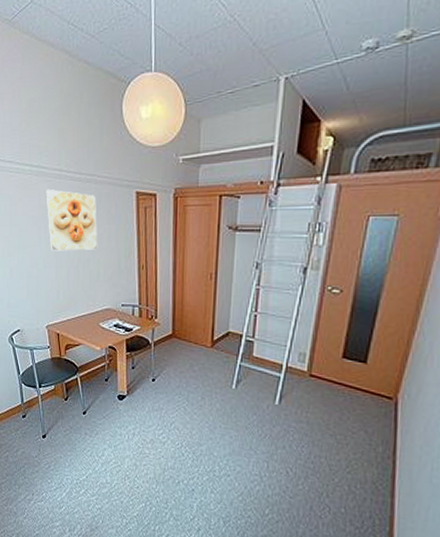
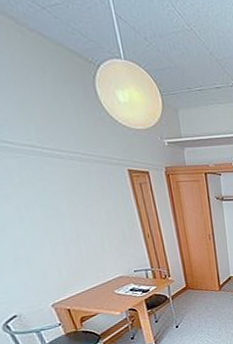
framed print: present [46,188,98,251] -> none [17,165,98,230]

